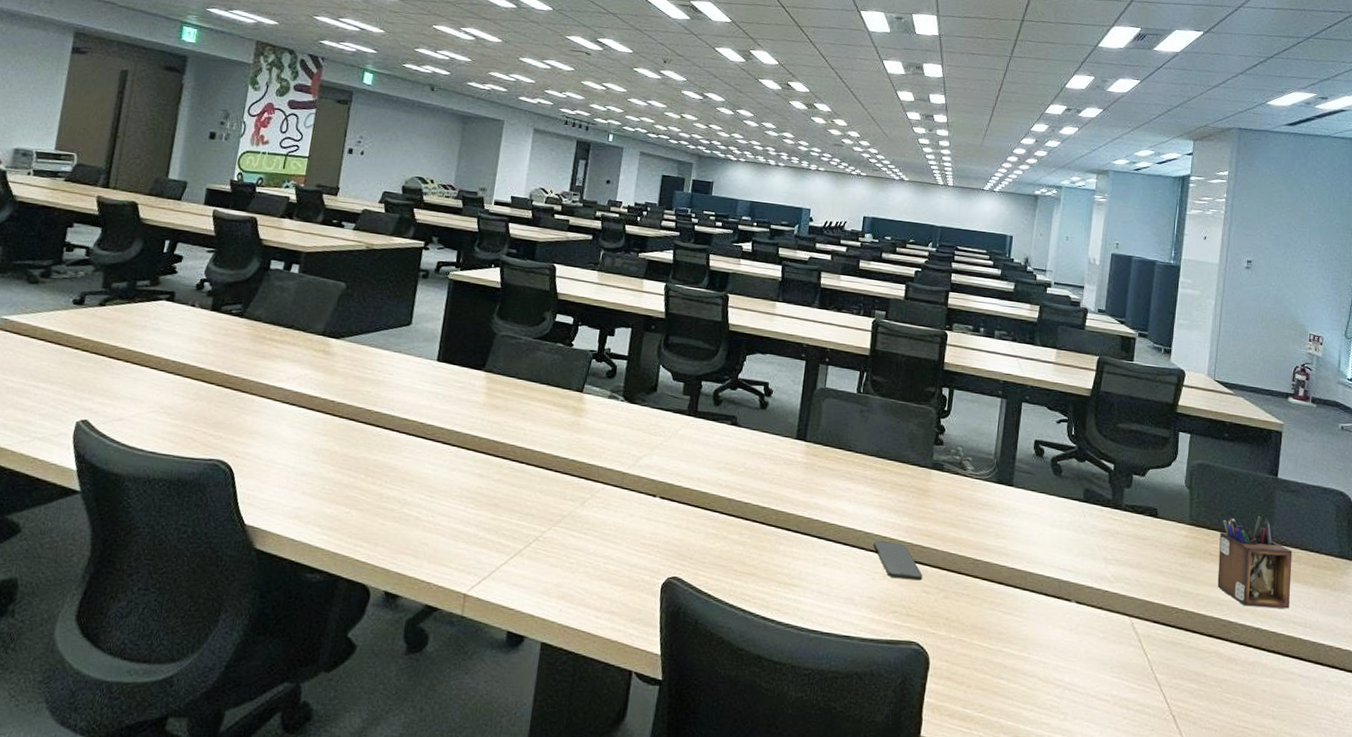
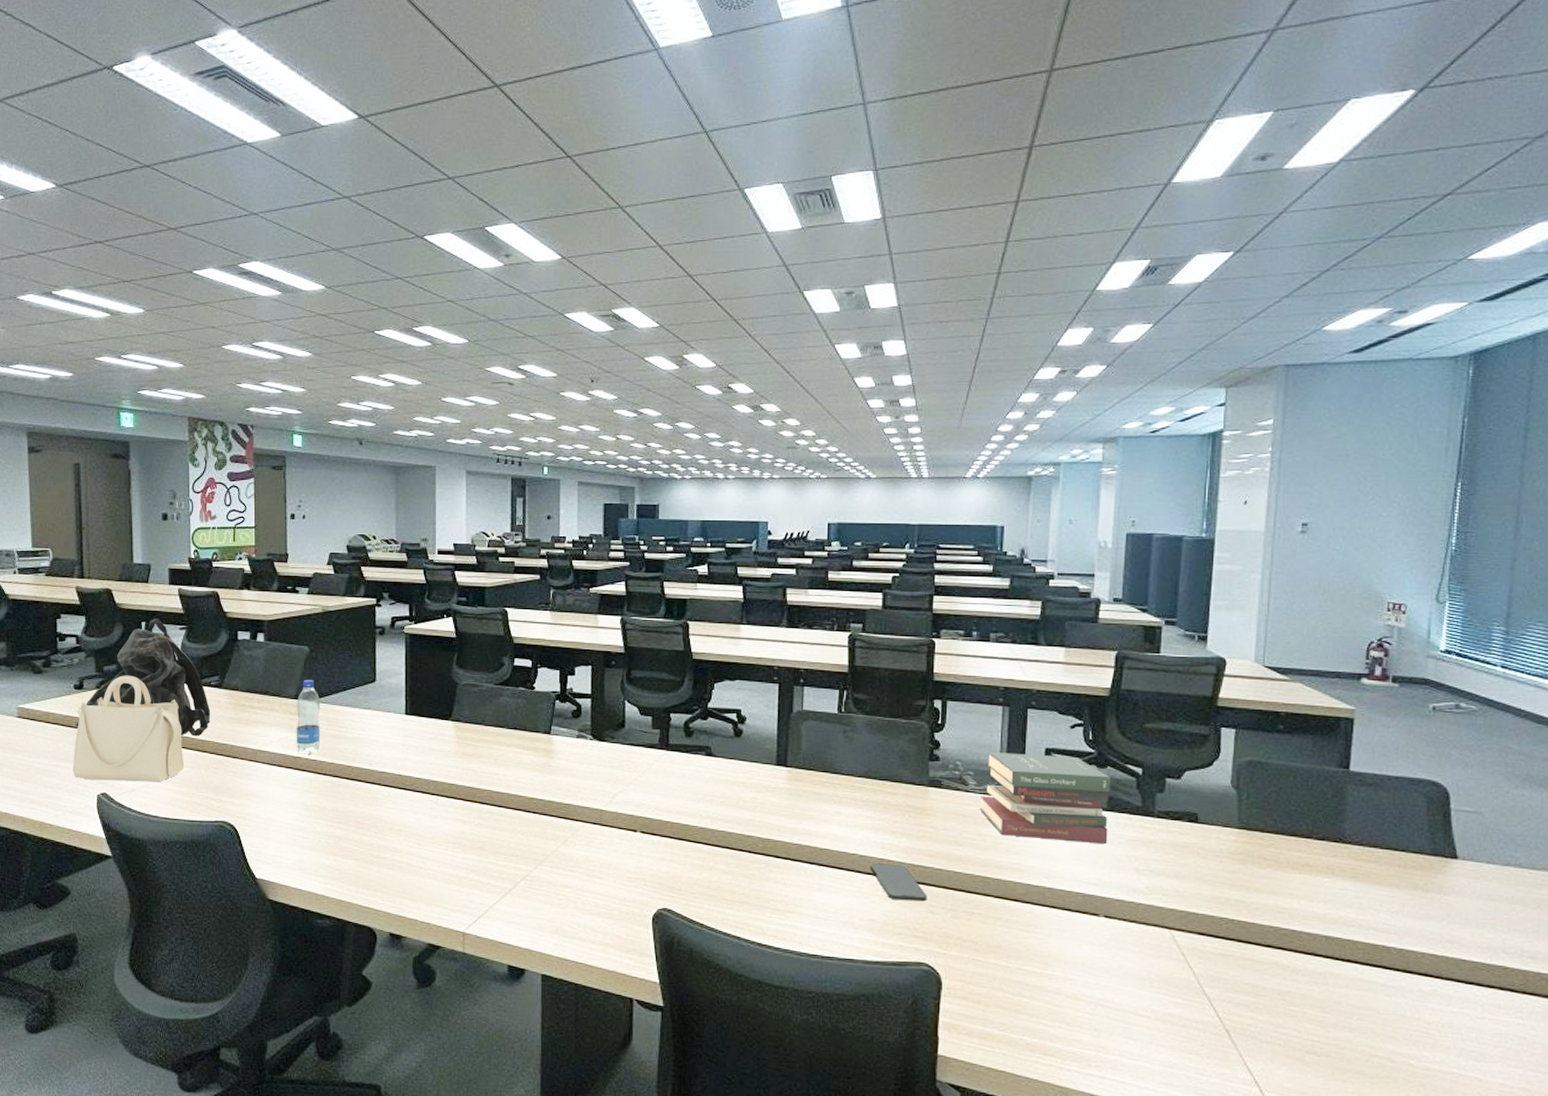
handbag: none [52,294,191,412] -> present [73,675,185,782]
backpack: none [67,238,226,367] -> present [76,618,211,737]
bottle: none [314,316,349,395] -> present [296,679,321,755]
books: none [975,440,1089,534] -> present [979,752,1112,845]
desk organizer: present [1217,515,1293,609] -> none [1276,813,1371,914]

